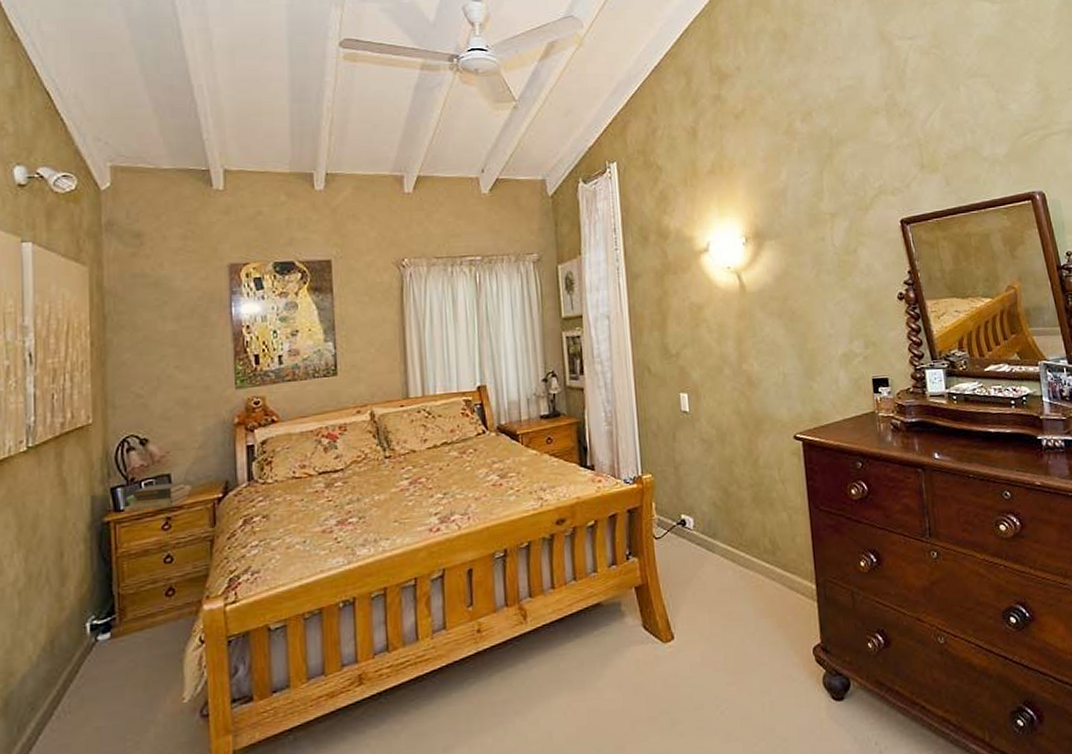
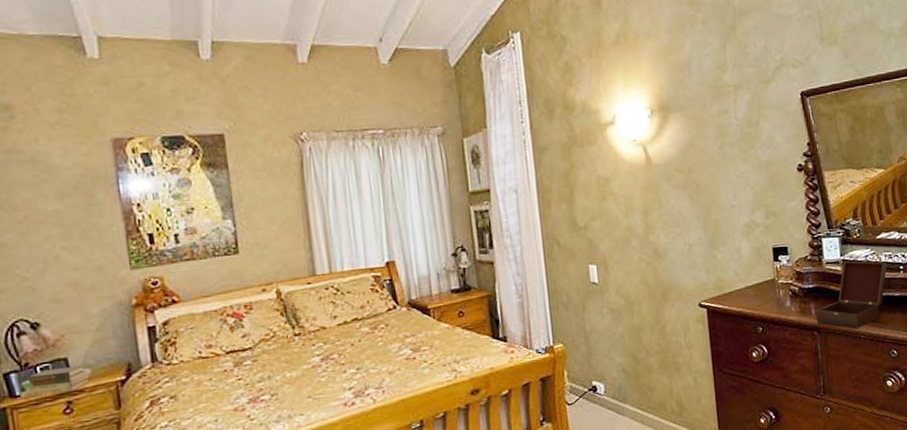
jewelry box: none [920,393,997,468] -> present [816,260,887,329]

